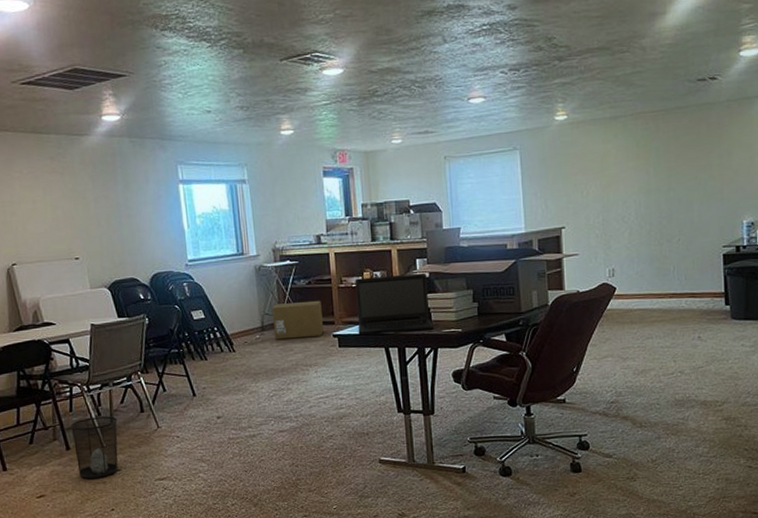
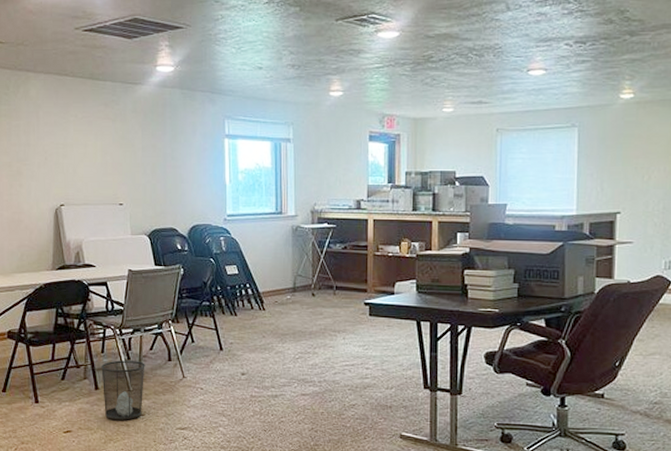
box: present [271,300,324,340] -> none [305,266,356,303]
laptop: present [355,273,435,336] -> none [390,247,470,307]

